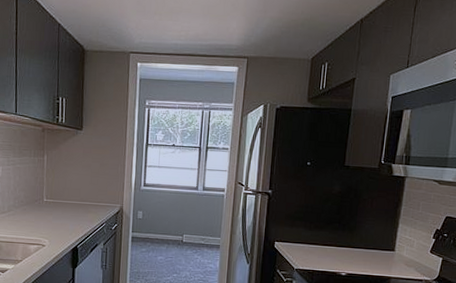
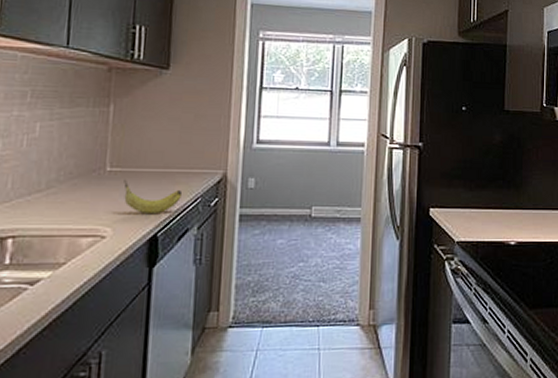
fruit: none [55,207,92,233] -> present [123,179,181,215]

